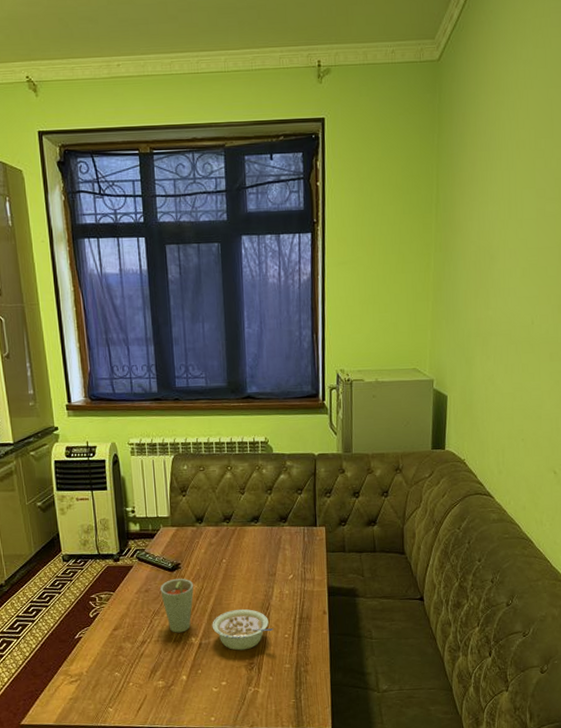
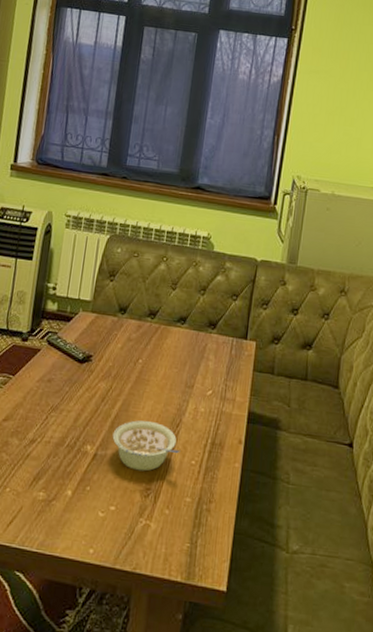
cup: present [160,578,194,633] -> none [64,371,102,437]

